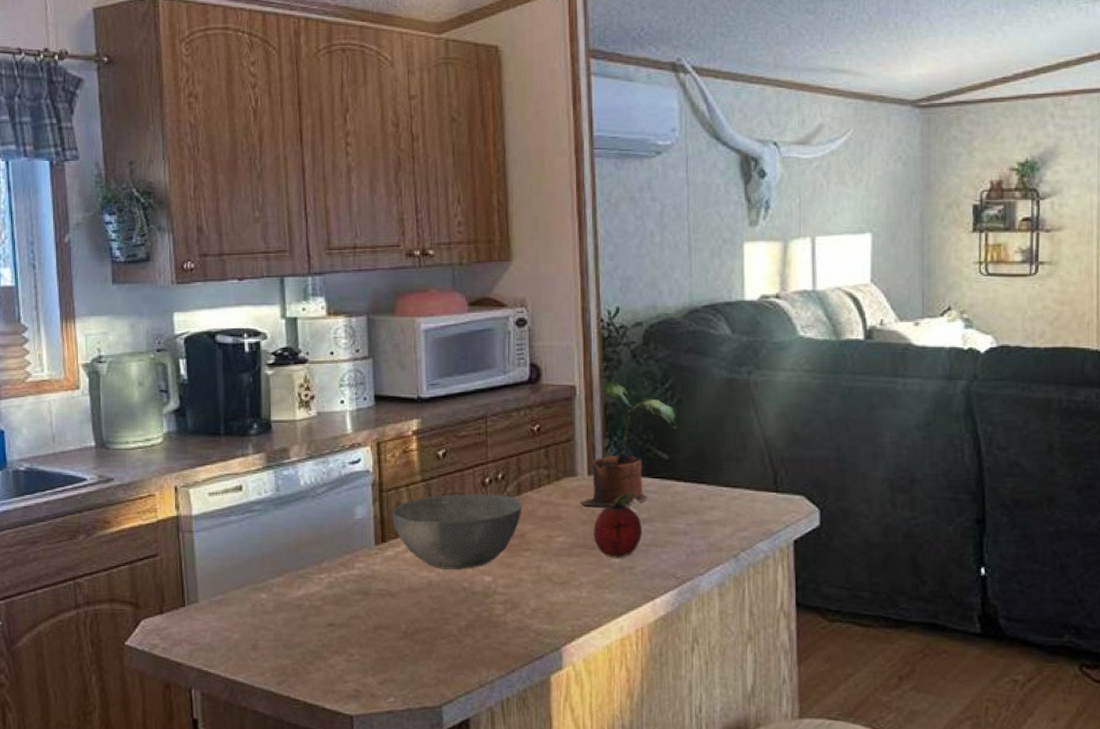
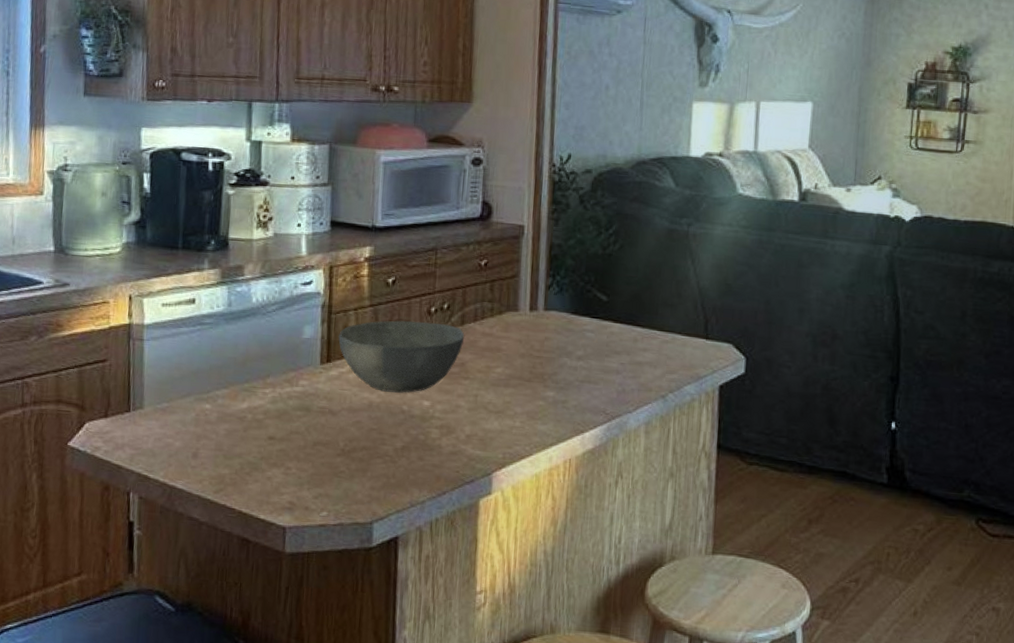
potted plant: present [581,382,678,507] -> none [521,224,619,343]
fruit: present [592,493,643,558] -> none [529,330,578,392]

